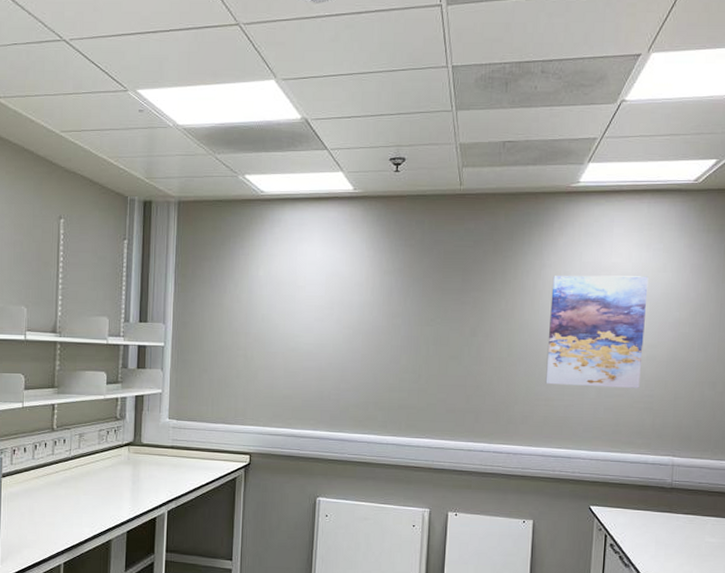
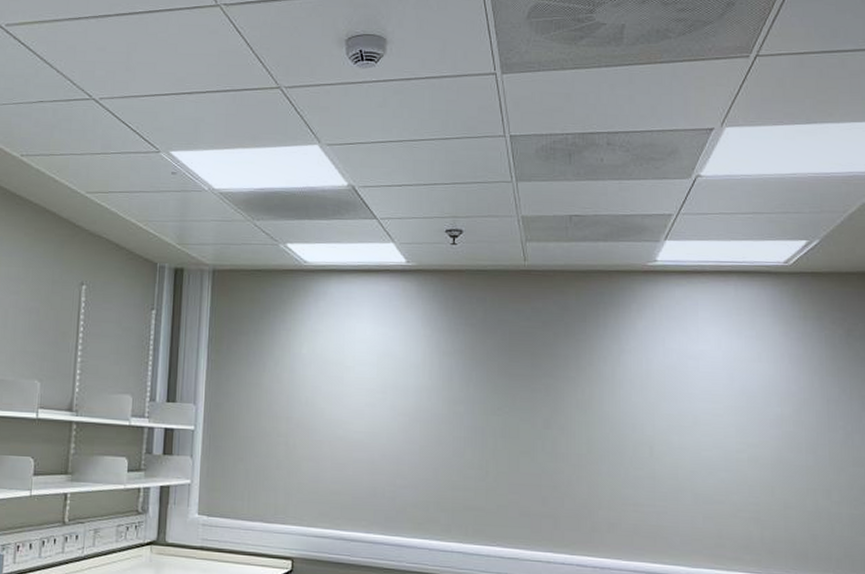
wall art: present [545,275,649,388] -> none [632,363,743,494]

